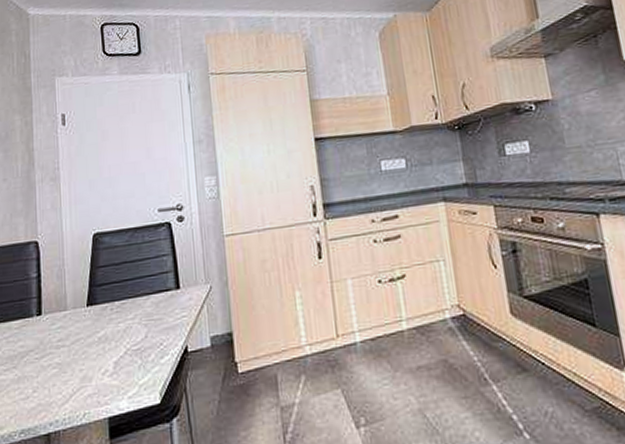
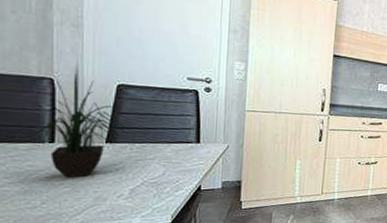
potted plant: none [24,218,106,356] -> present [34,62,128,178]

